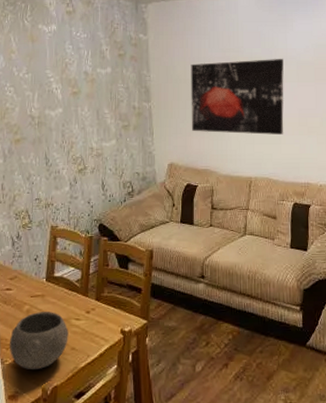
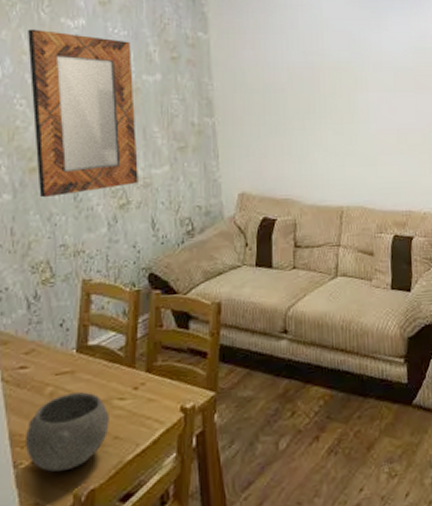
home mirror: none [15,33,93,162] -> present [28,29,138,198]
wall art: present [191,59,284,135] -> none [264,64,380,155]

